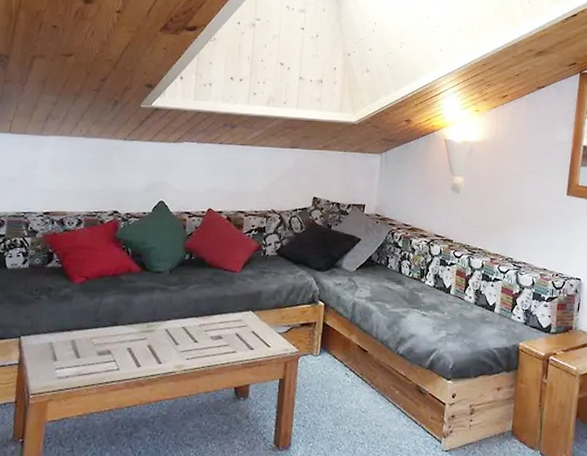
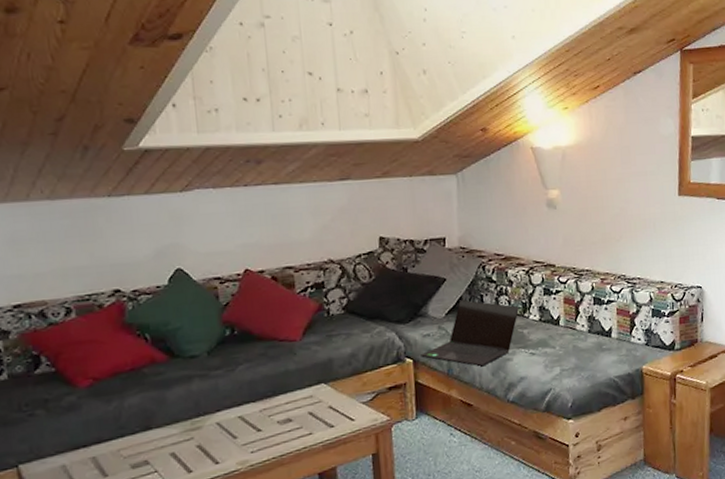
laptop: none [331,258,417,319] -> present [421,299,519,367]

